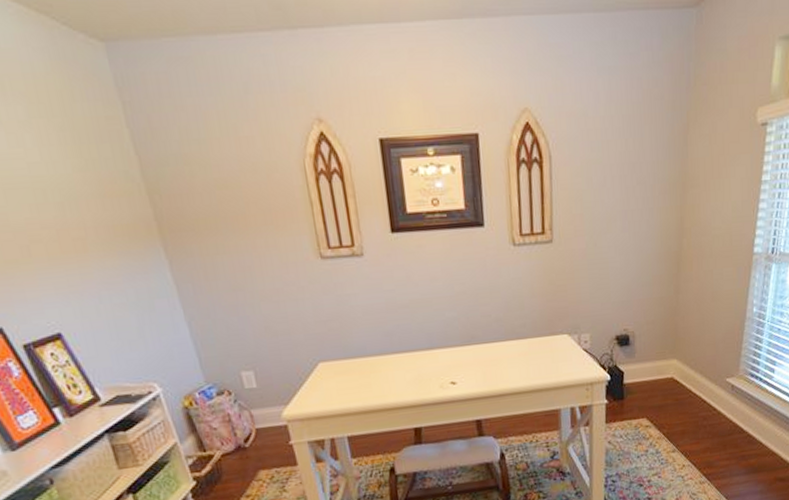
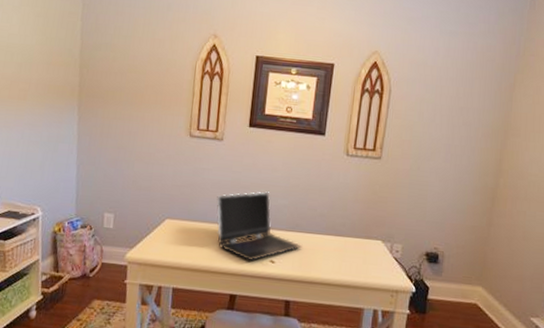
laptop computer: none [372,306,483,388] -> present [216,191,303,262]

